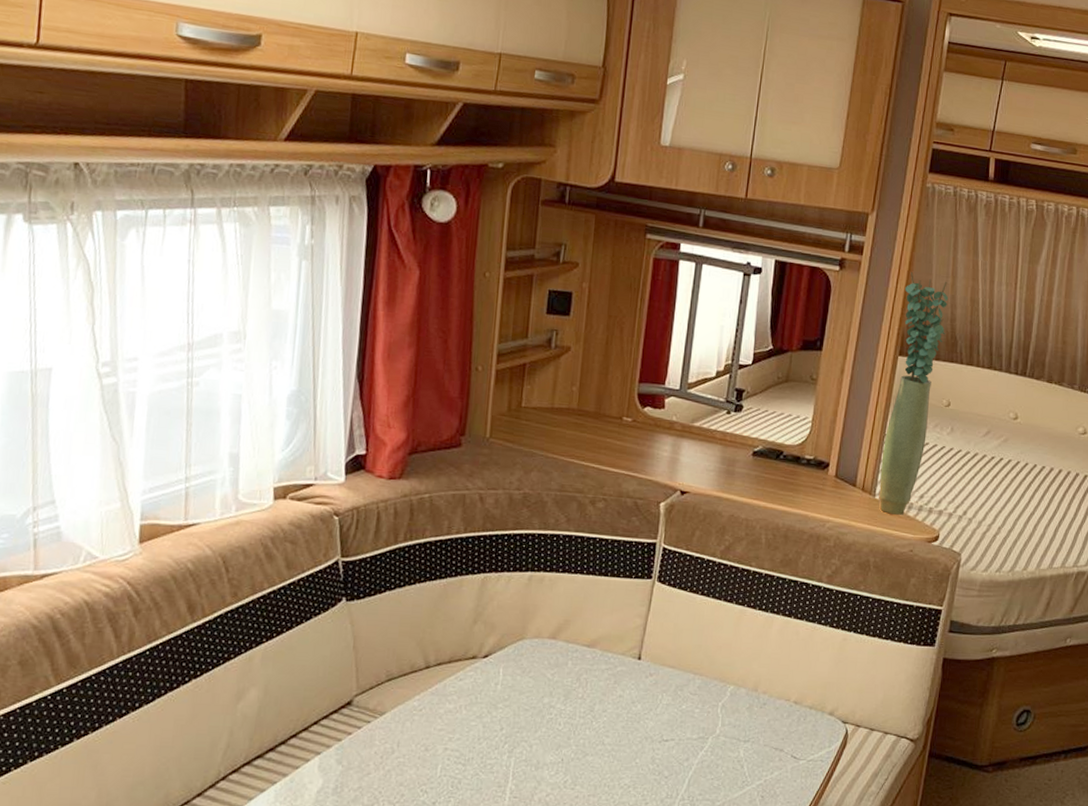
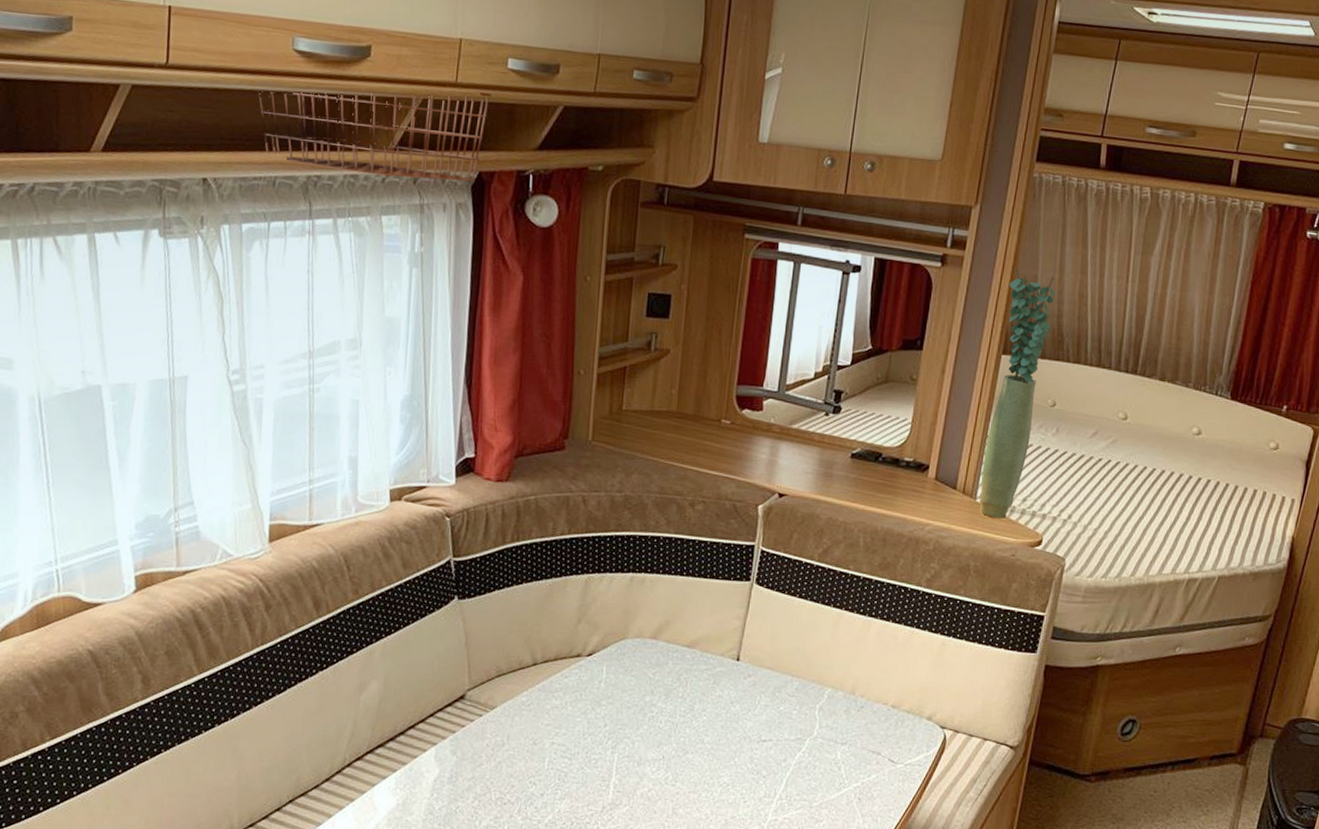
basket: none [138,74,388,175] -> present [258,89,491,182]

